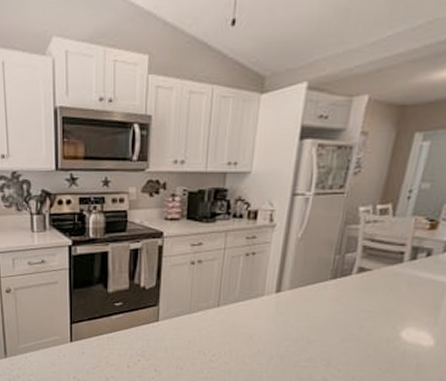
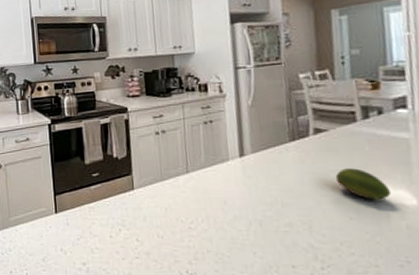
fruit: none [365,309,414,340] -> present [335,168,392,200]

